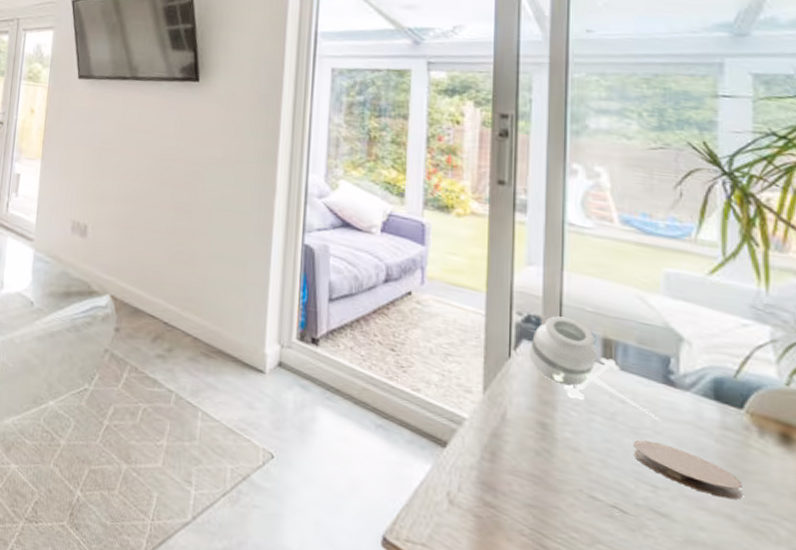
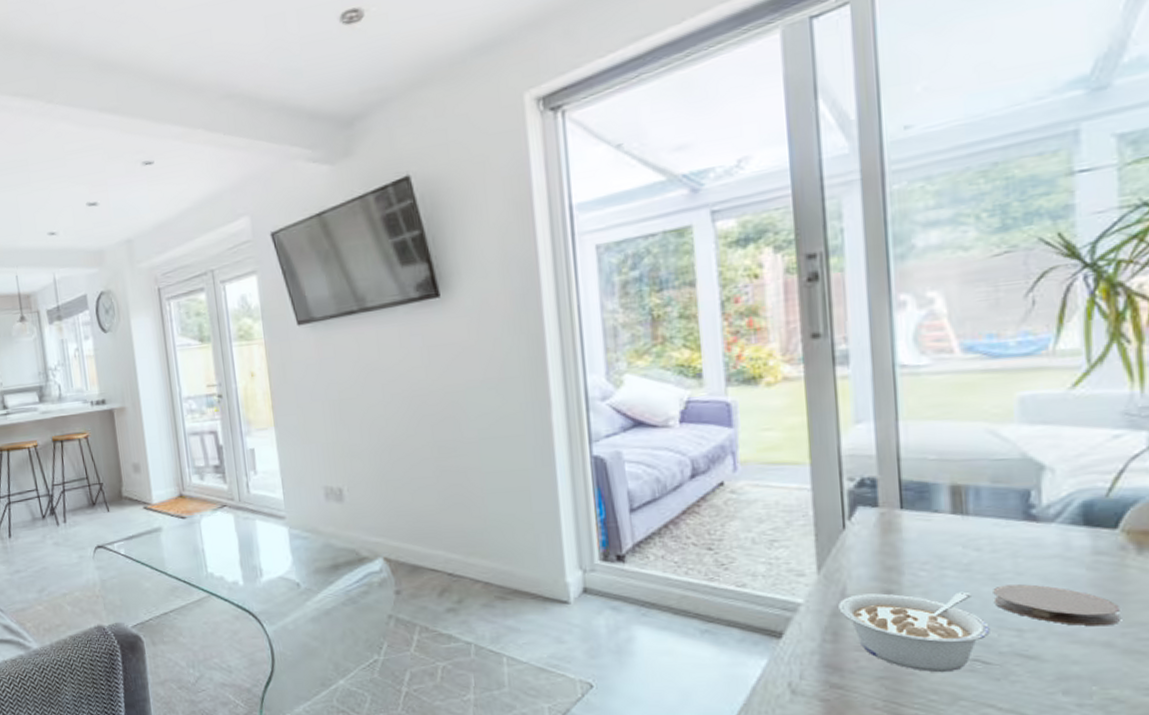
legume: none [498,421,628,514] -> present [838,591,990,673]
jar: present [529,316,658,420] -> none [865,472,1019,560]

